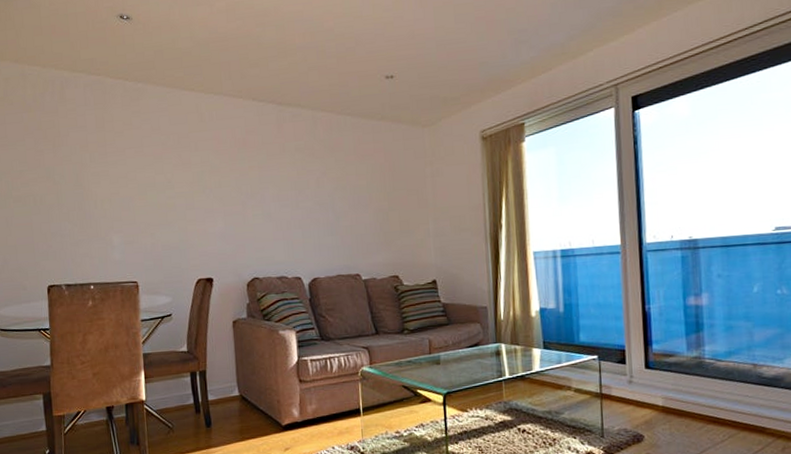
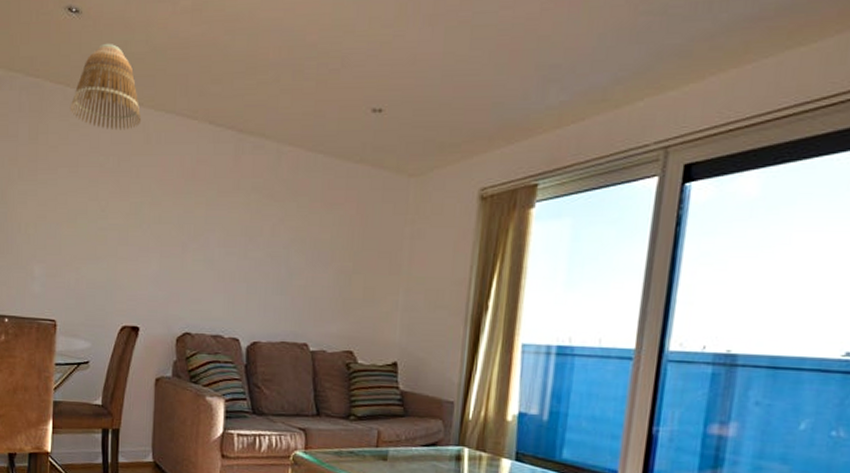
lamp shade: none [130,42,194,113] -> present [69,44,142,131]

